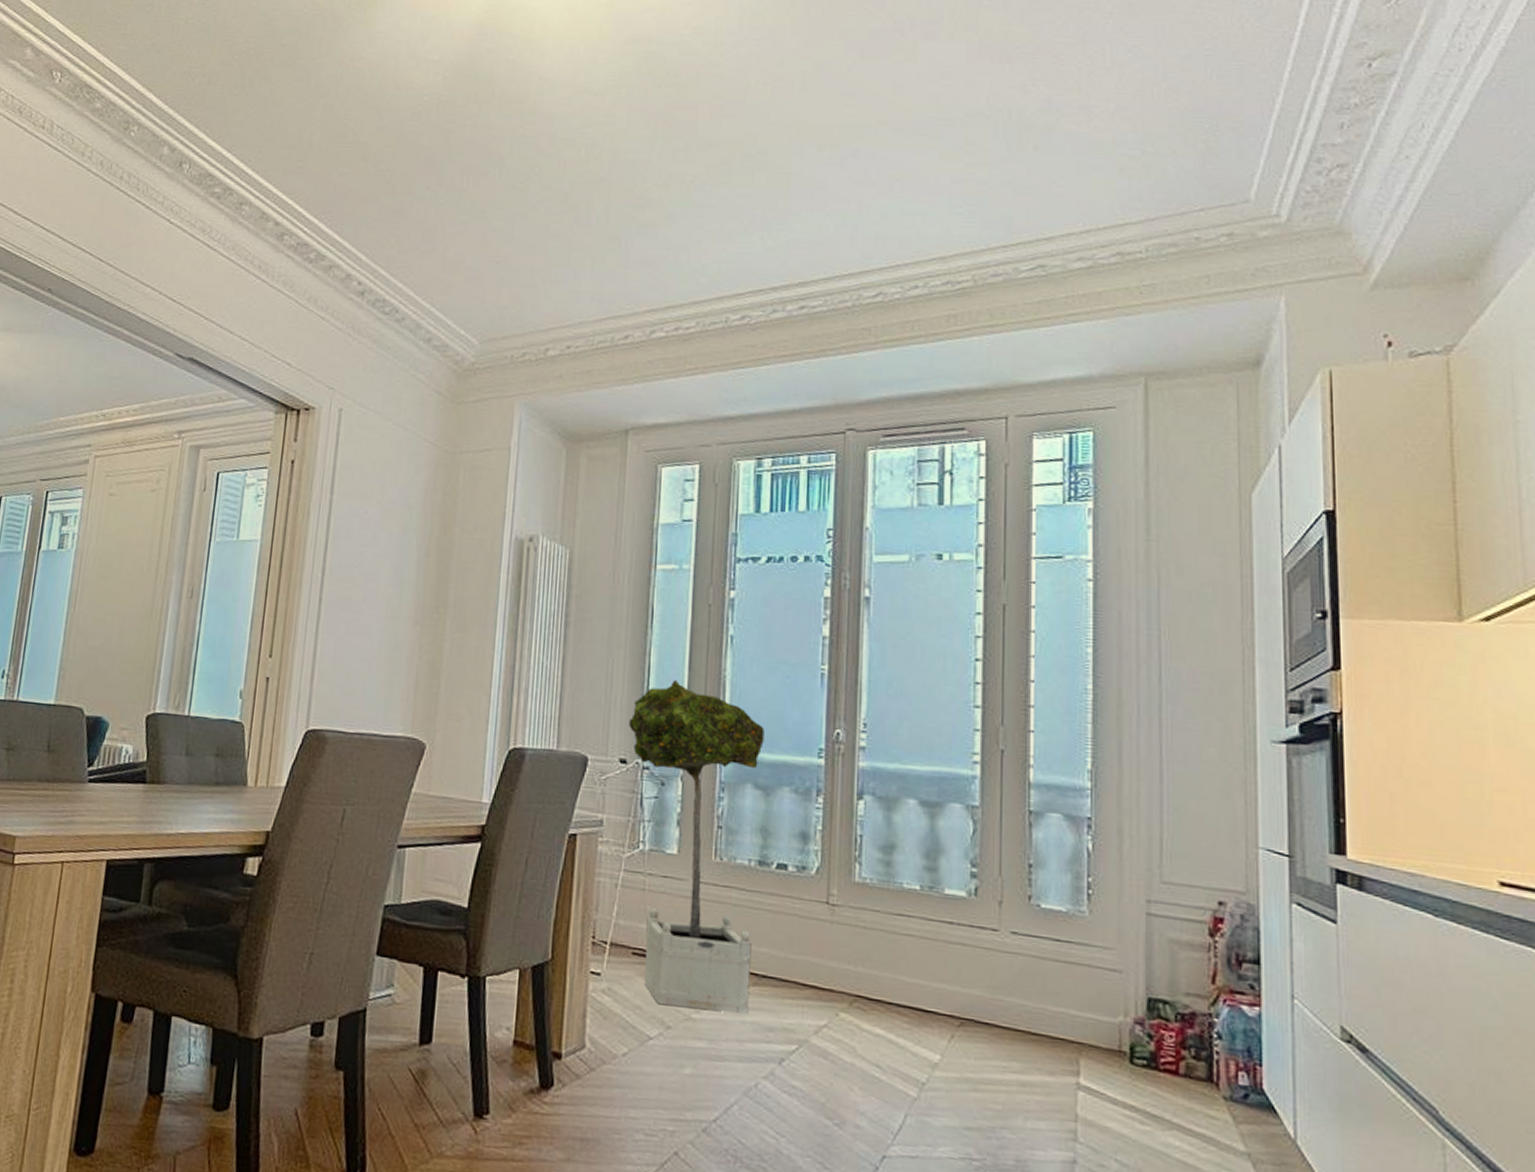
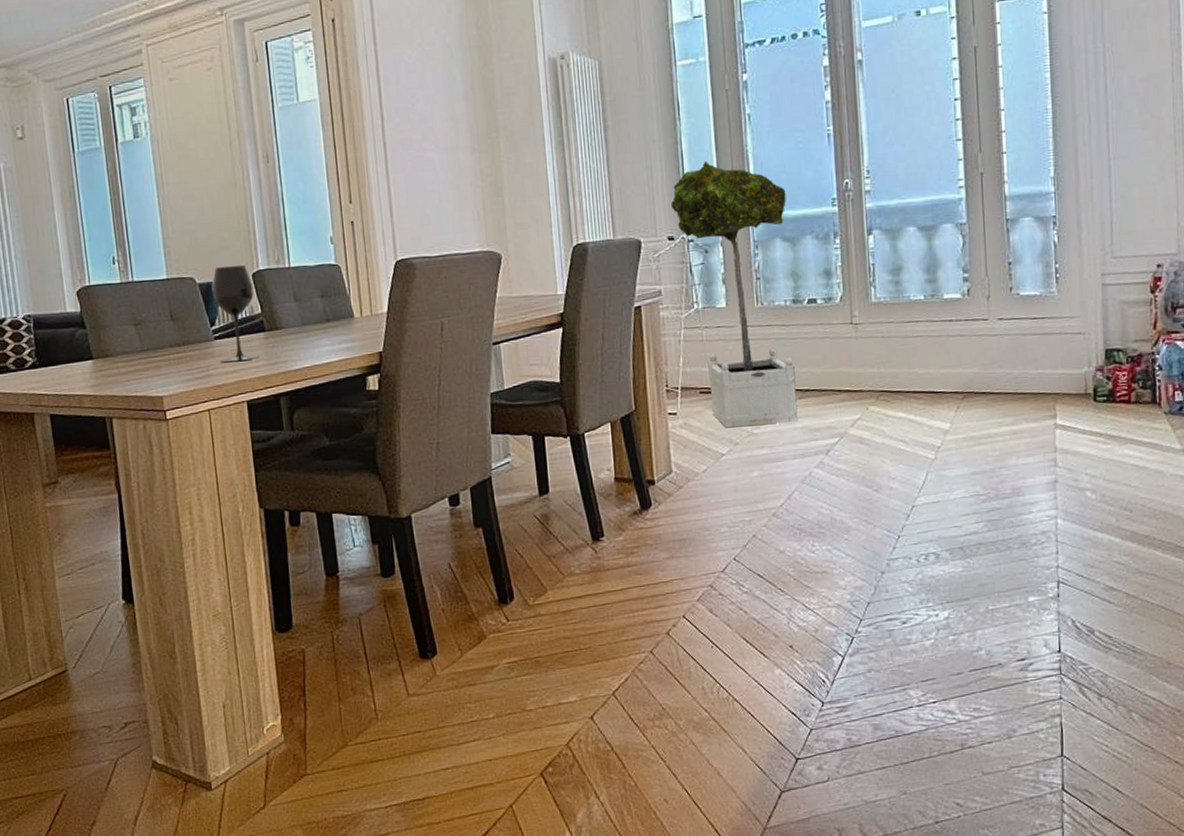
wineglass: none [88,702,145,813] -> present [212,265,259,363]

